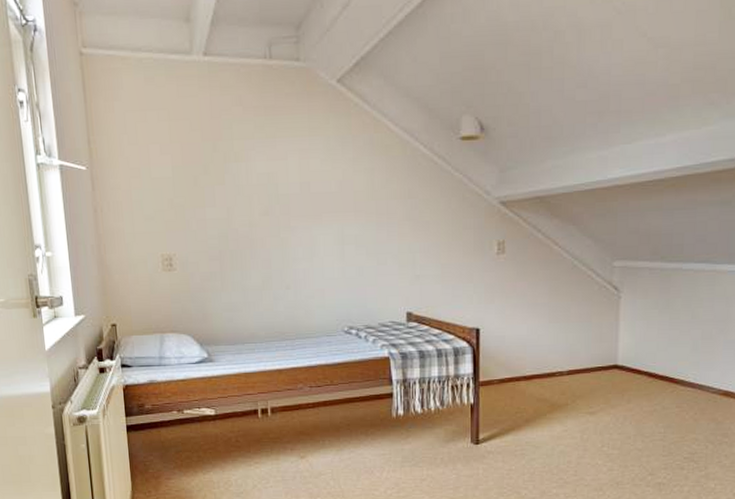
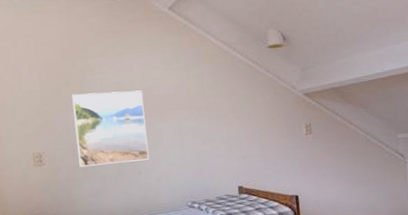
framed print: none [211,184,301,276] -> present [72,90,149,168]

